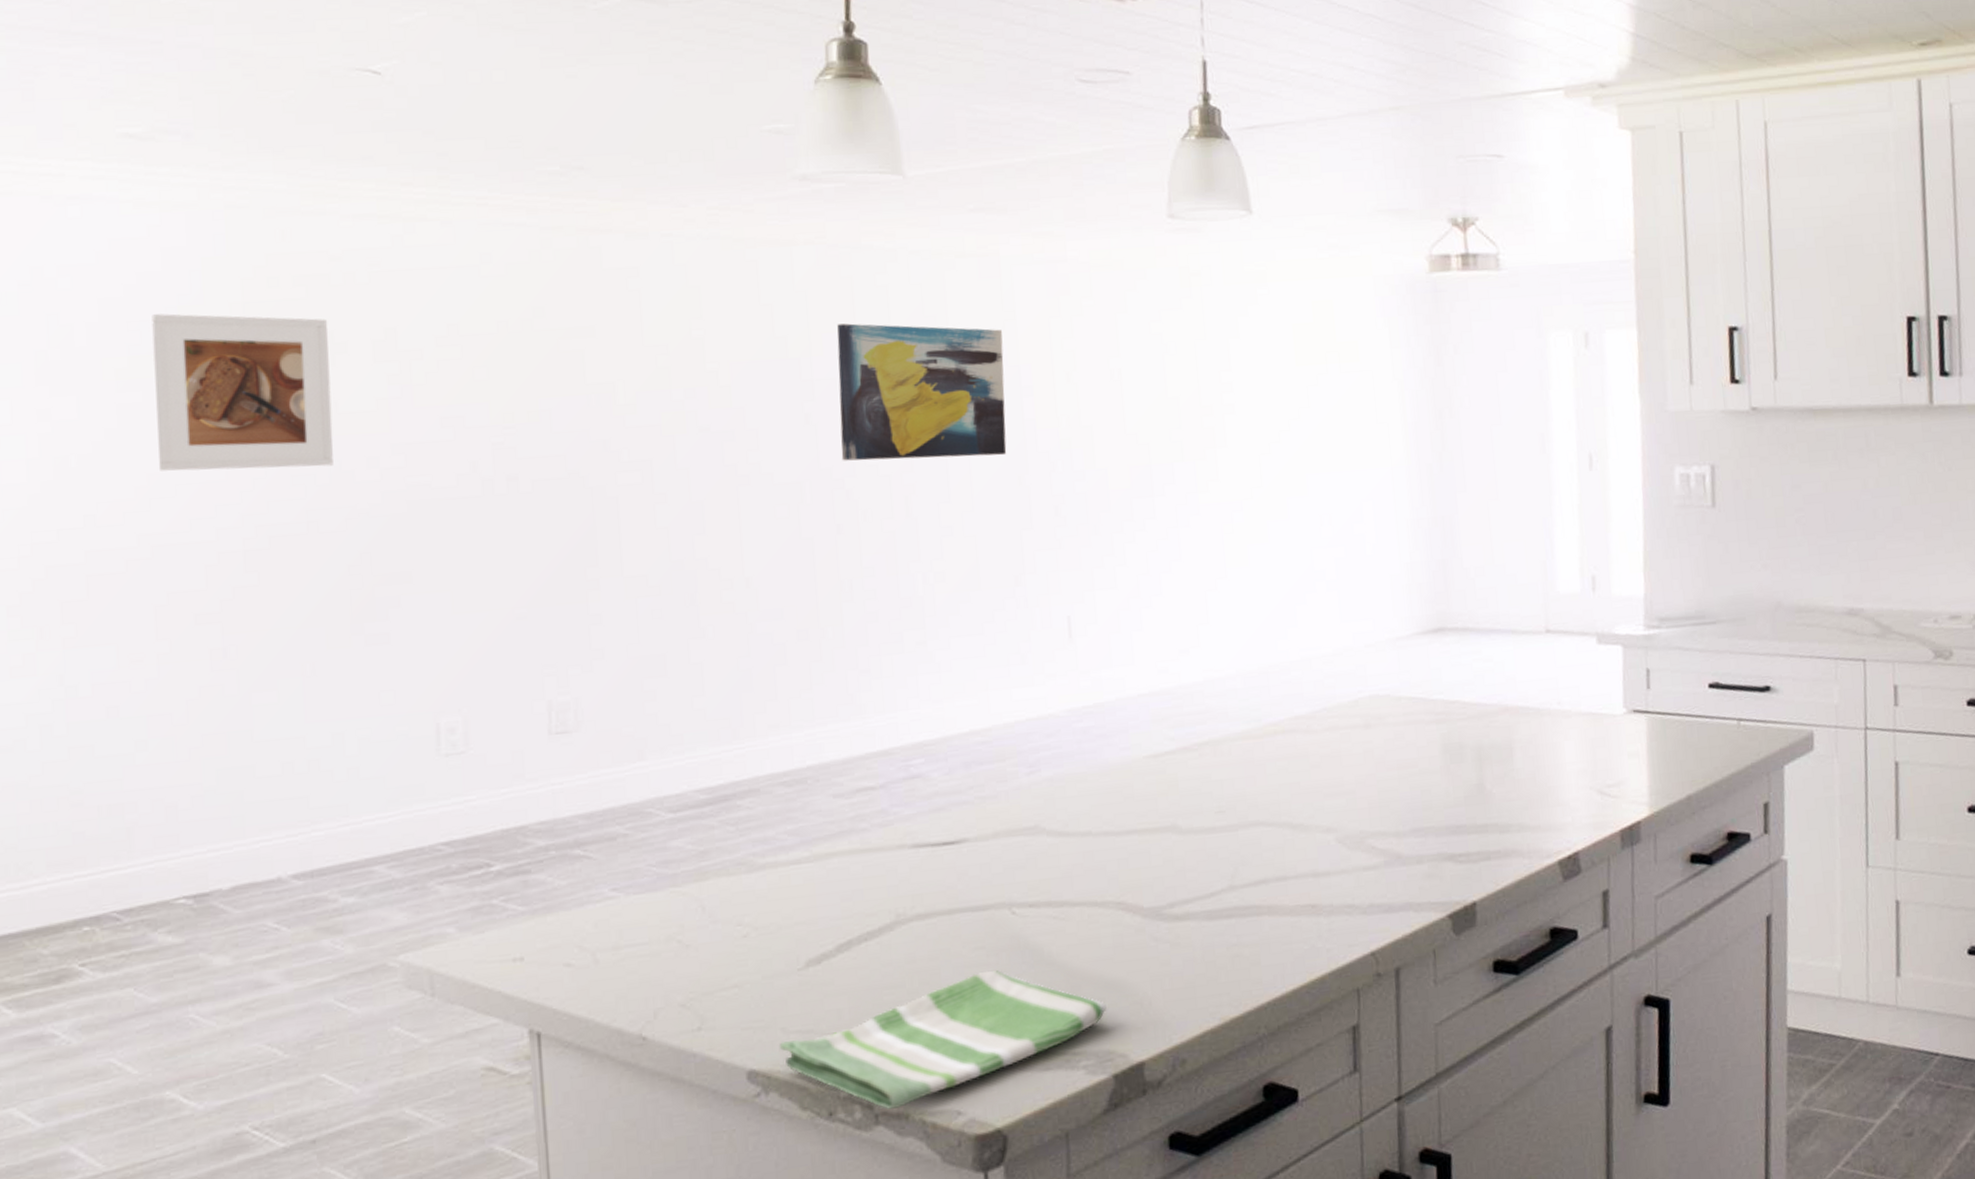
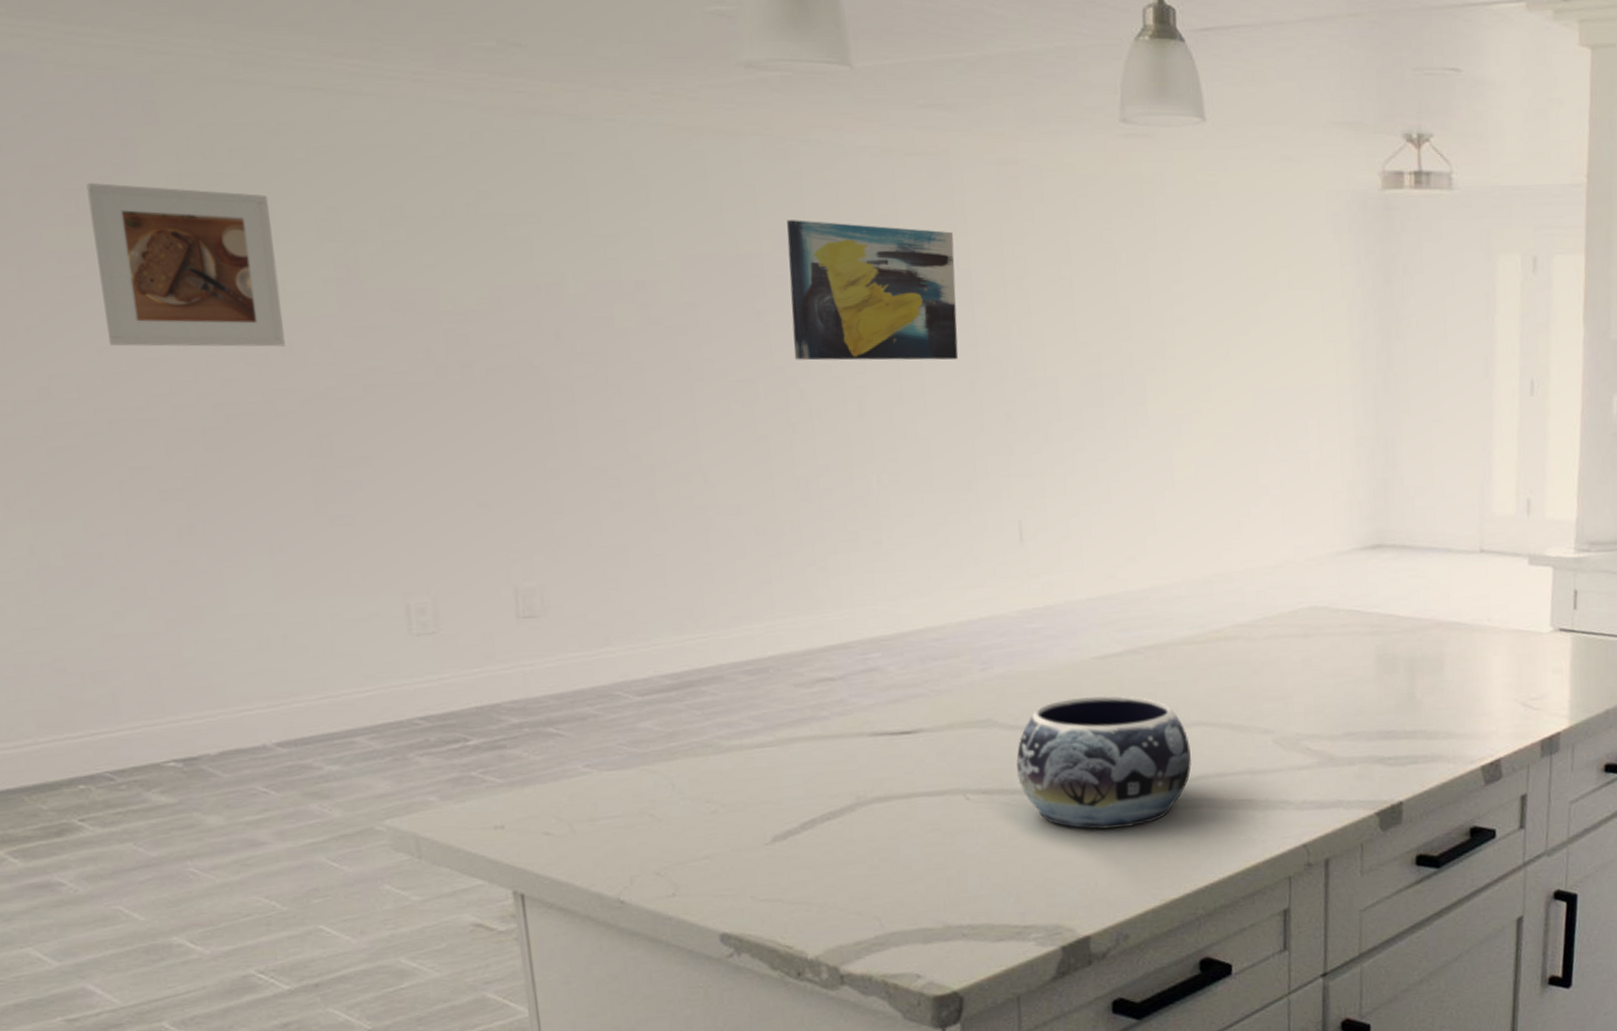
dish towel: present [778,970,1107,1110] -> none [749,849,1055,972]
decorative bowl: none [1065,796,1250,943] -> present [1016,695,1192,829]

